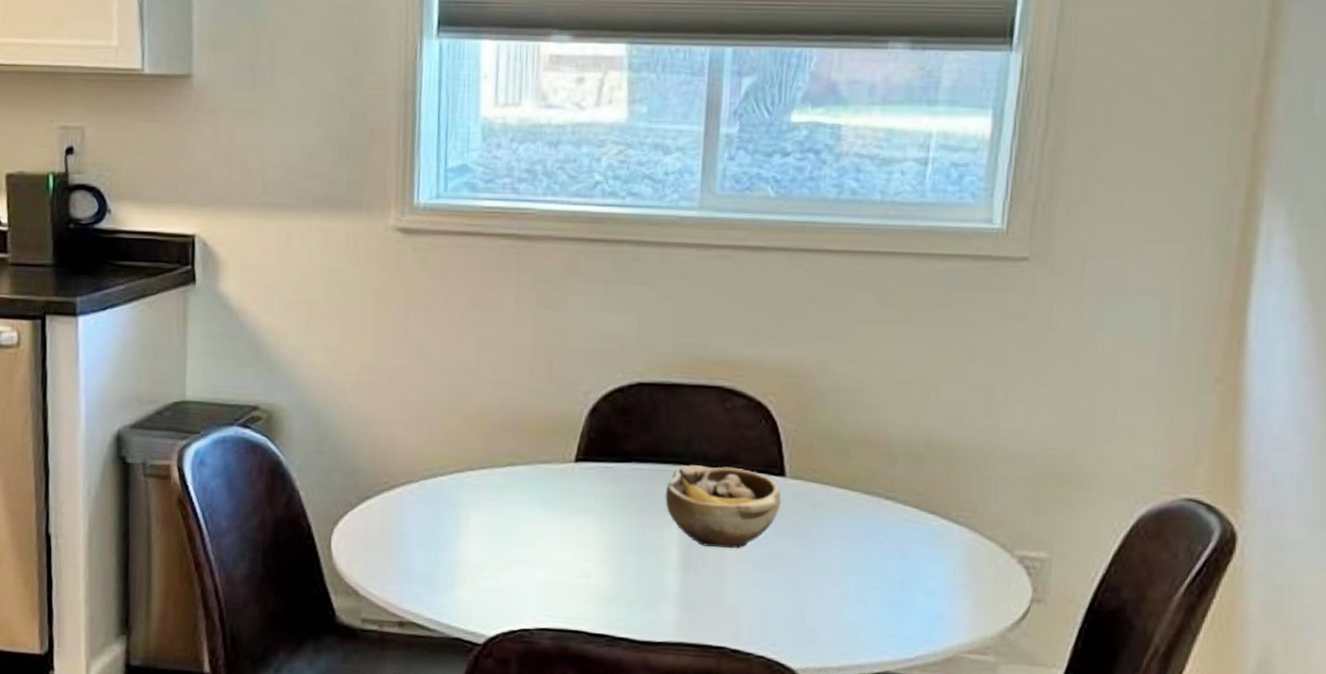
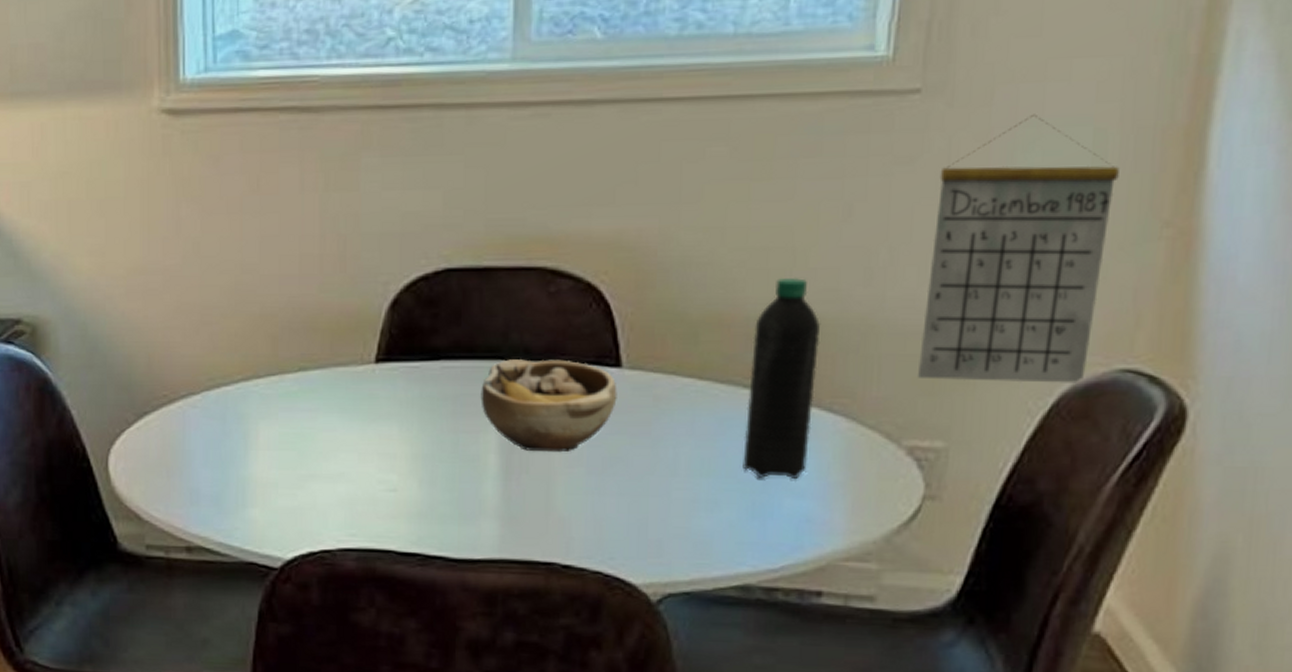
water bottle: none [884,407,949,581] -> present [742,277,821,480]
calendar: none [1027,284,1181,508] -> present [918,114,1119,383]

